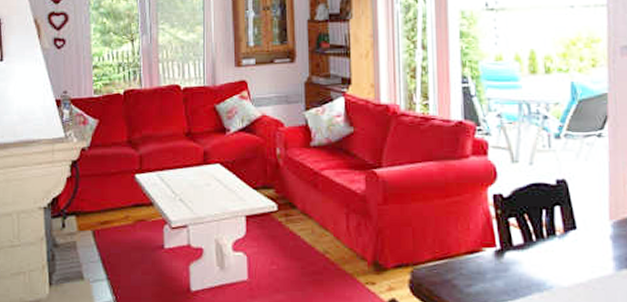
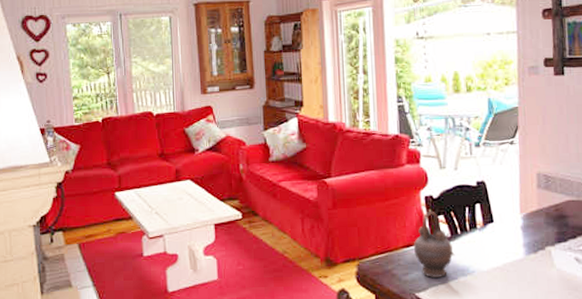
teapot: none [478,212,529,293] -> present [413,211,455,279]

